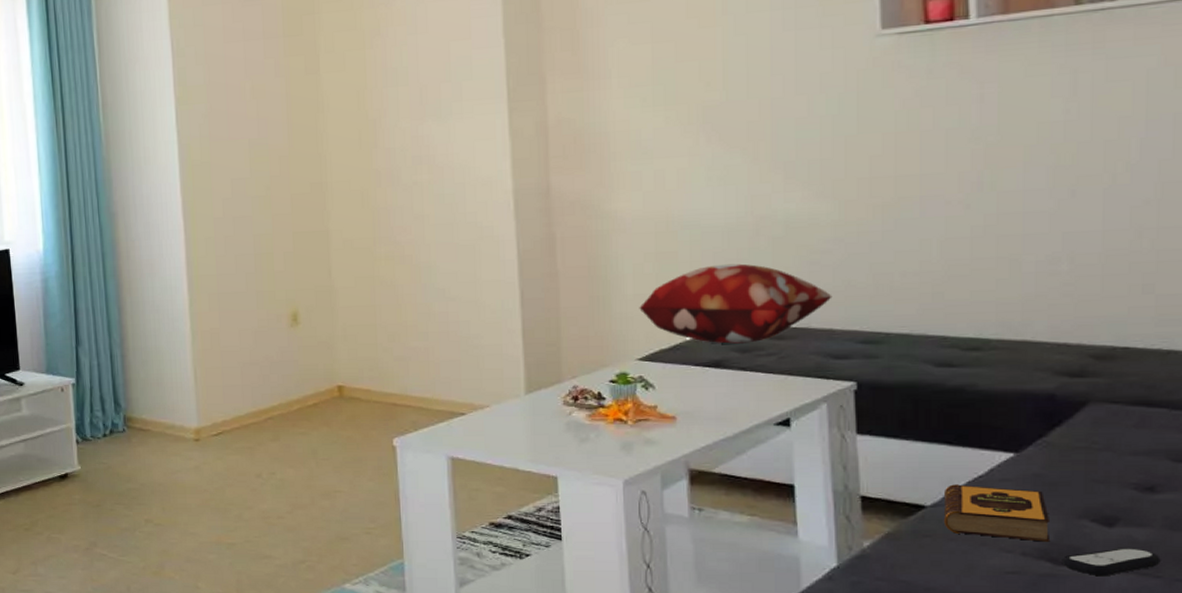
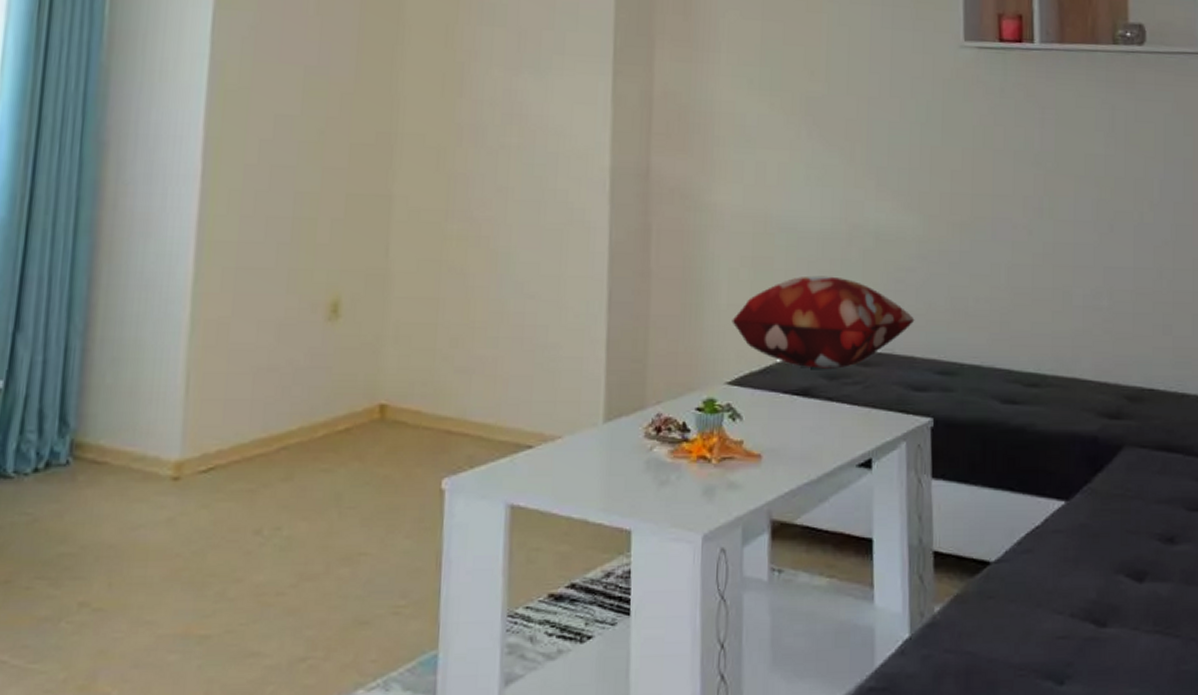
hardback book: present [943,484,1051,542] -> none [1005,536,1094,601]
remote control: present [1062,548,1161,577] -> none [1103,605,1179,638]

